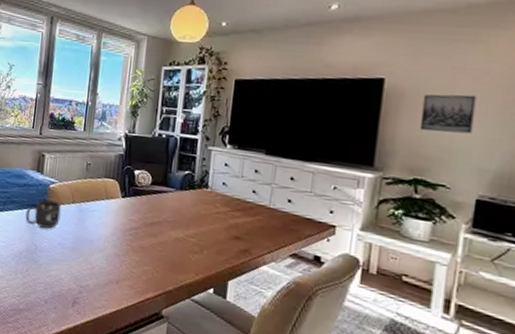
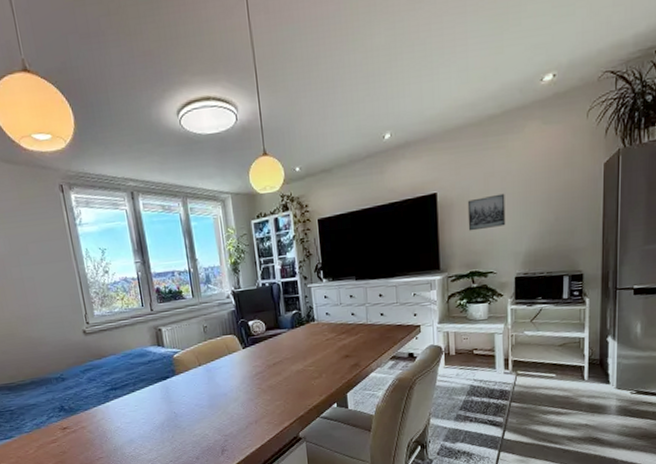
mug: present [25,199,61,229] -> none [157,368,192,397]

